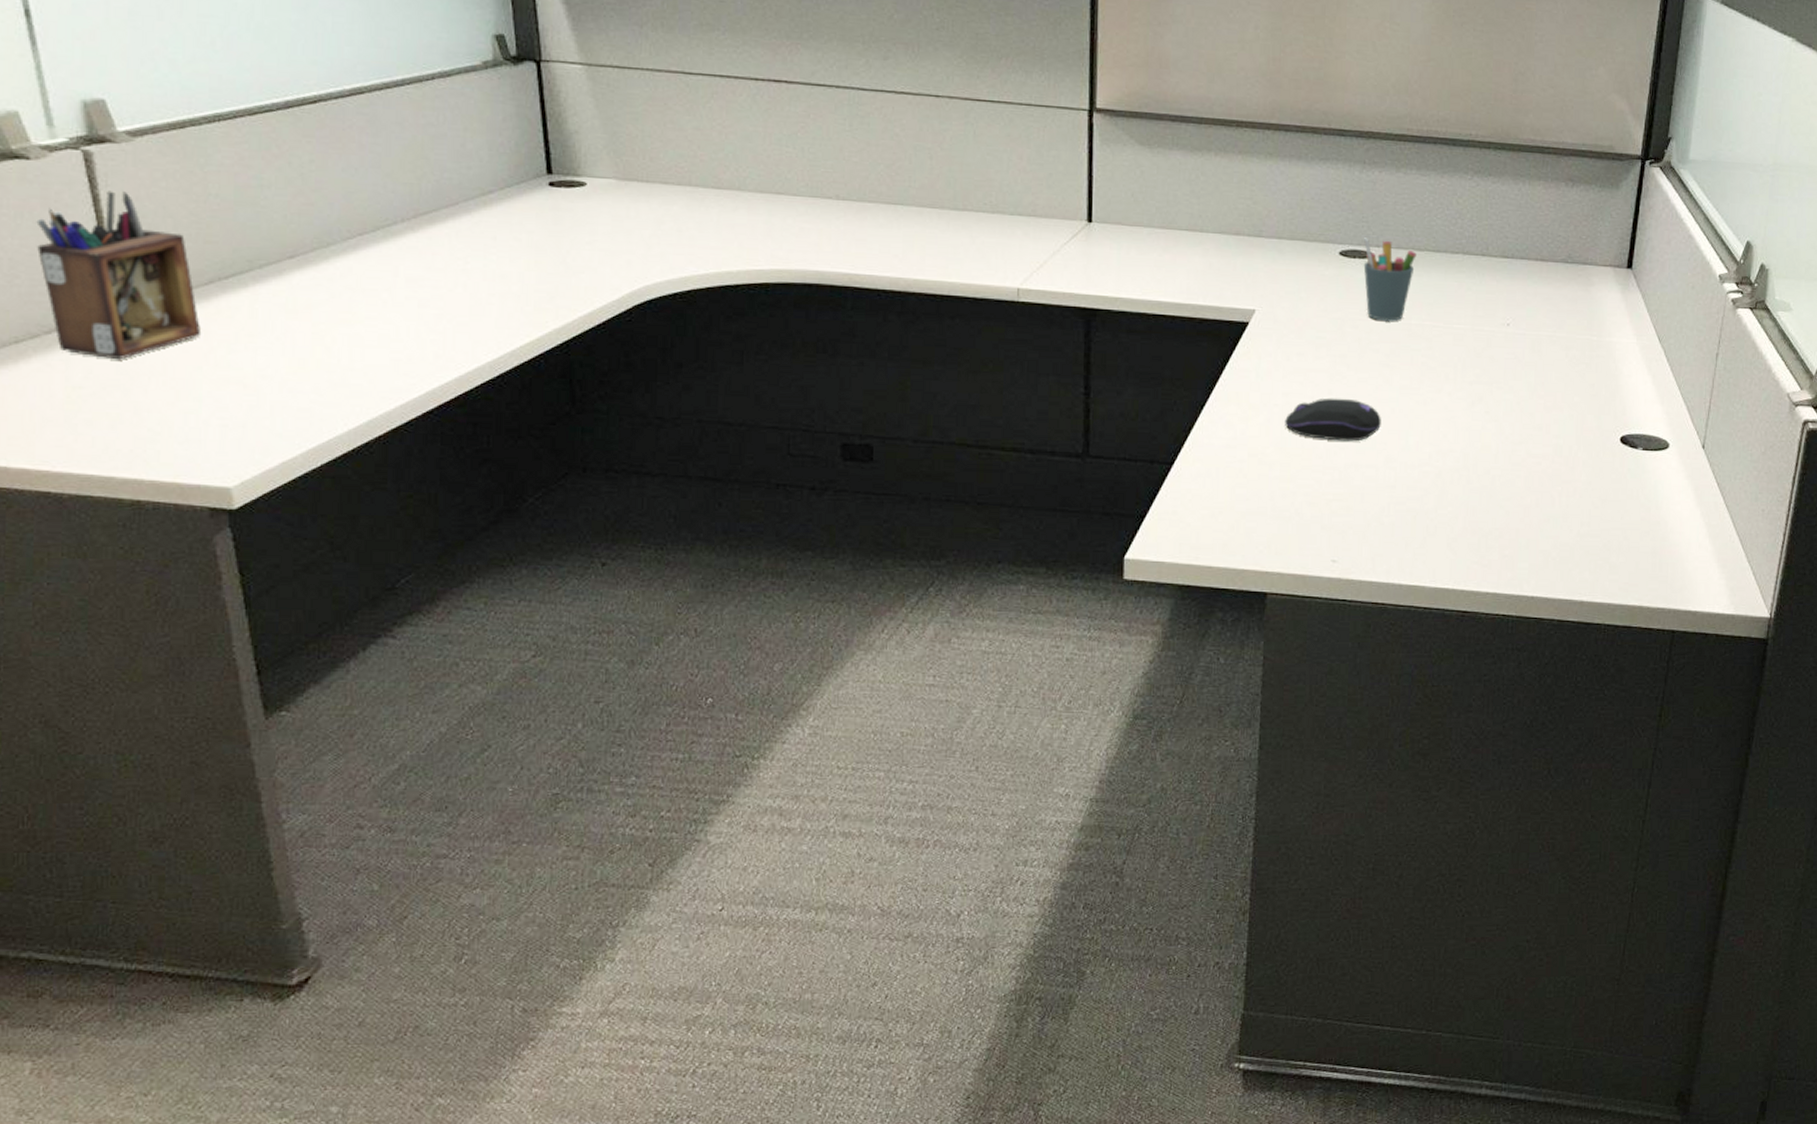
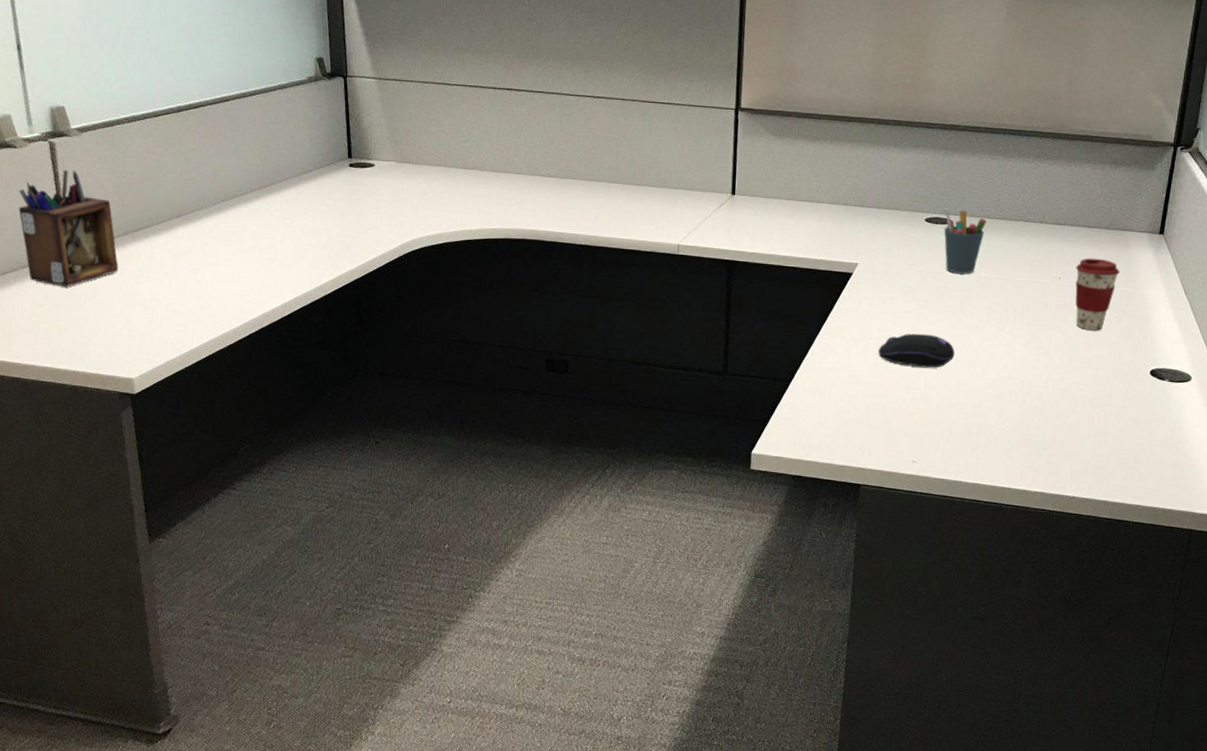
coffee cup: none [1527,299,1581,390] -> present [1074,258,1120,331]

